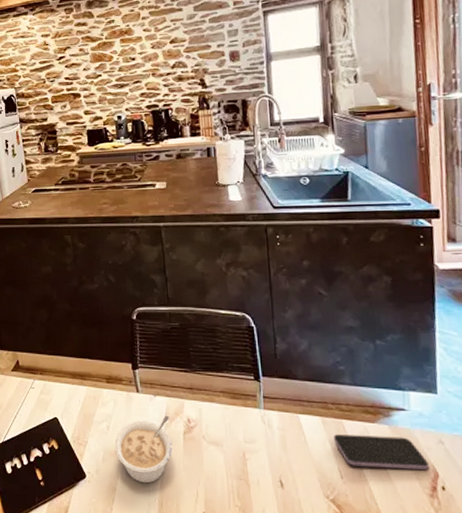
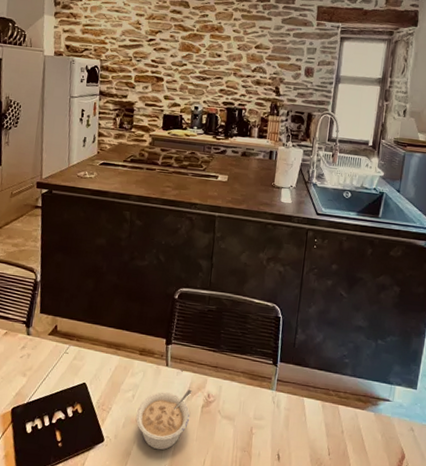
smartphone: present [334,434,430,470] -> none [329,417,400,452]

